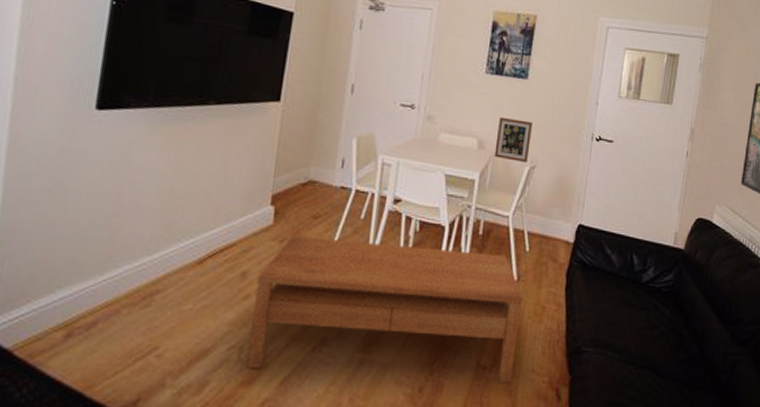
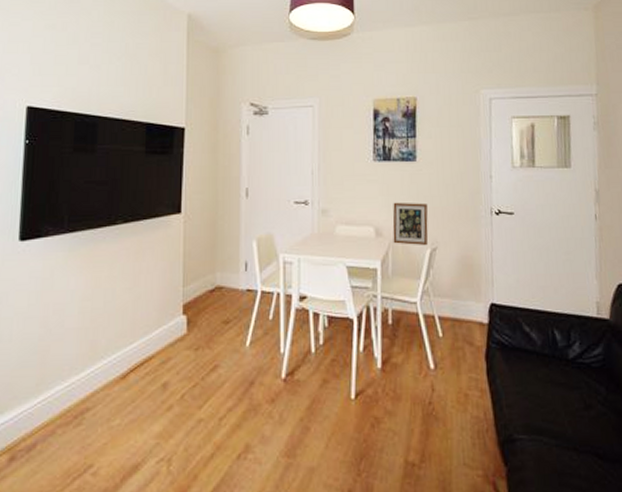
coffee table: present [246,236,524,384] -> none [176,342,444,481]

